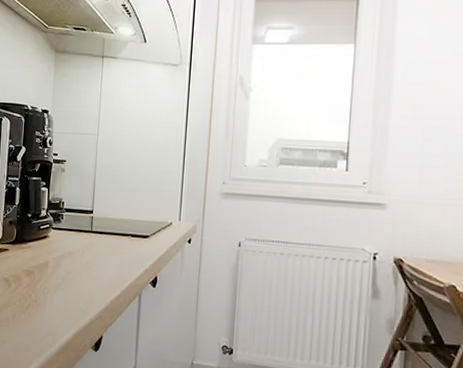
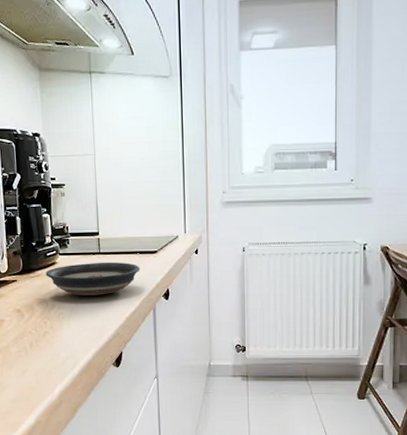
saucer: none [37,240,130,275] -> present [45,262,140,295]

